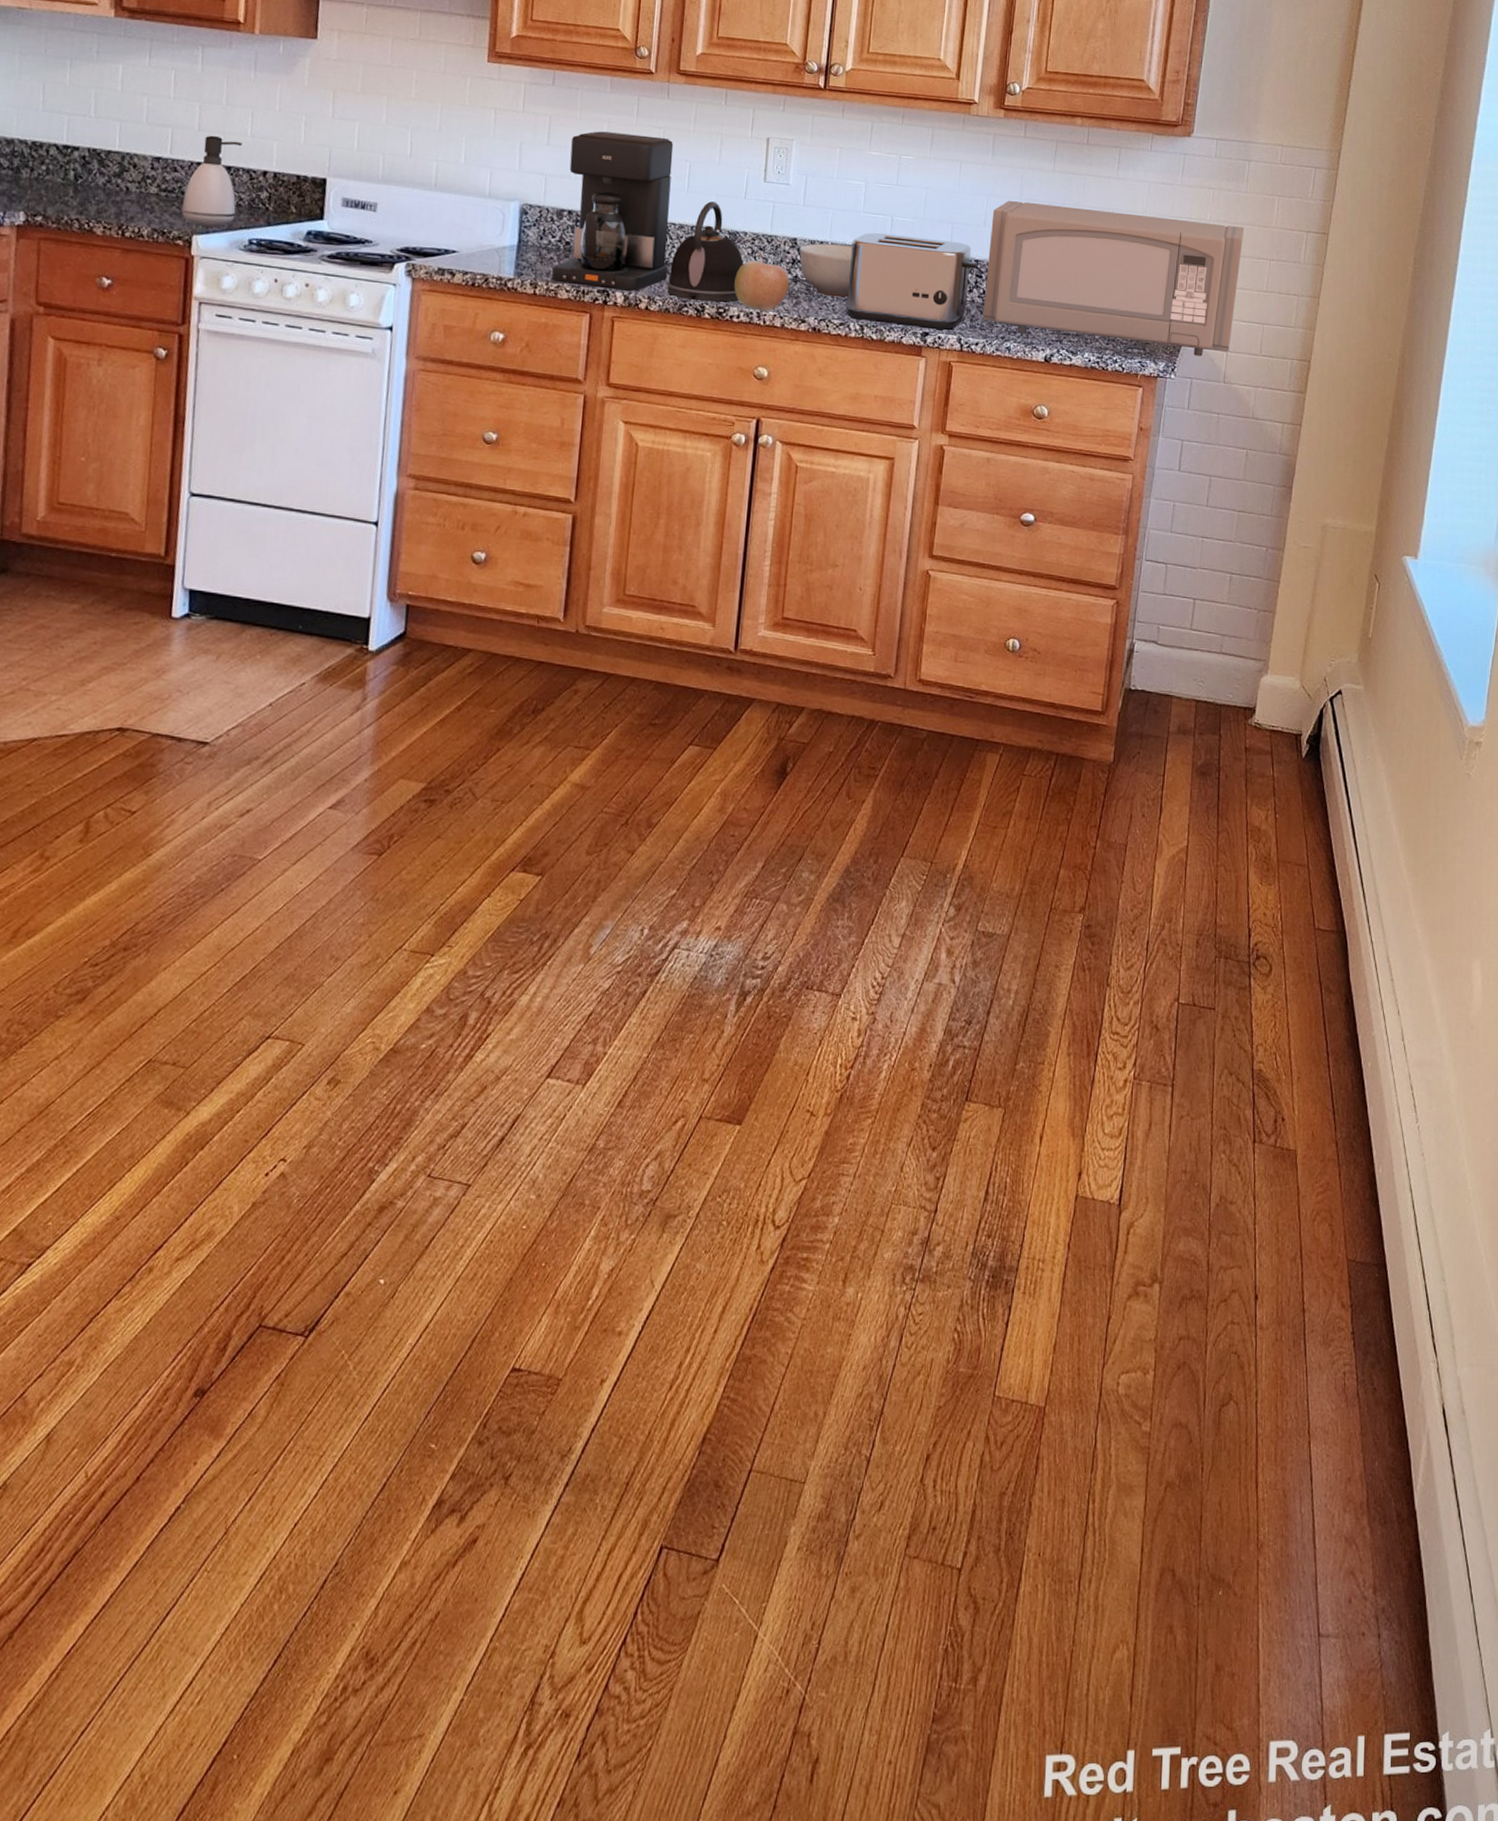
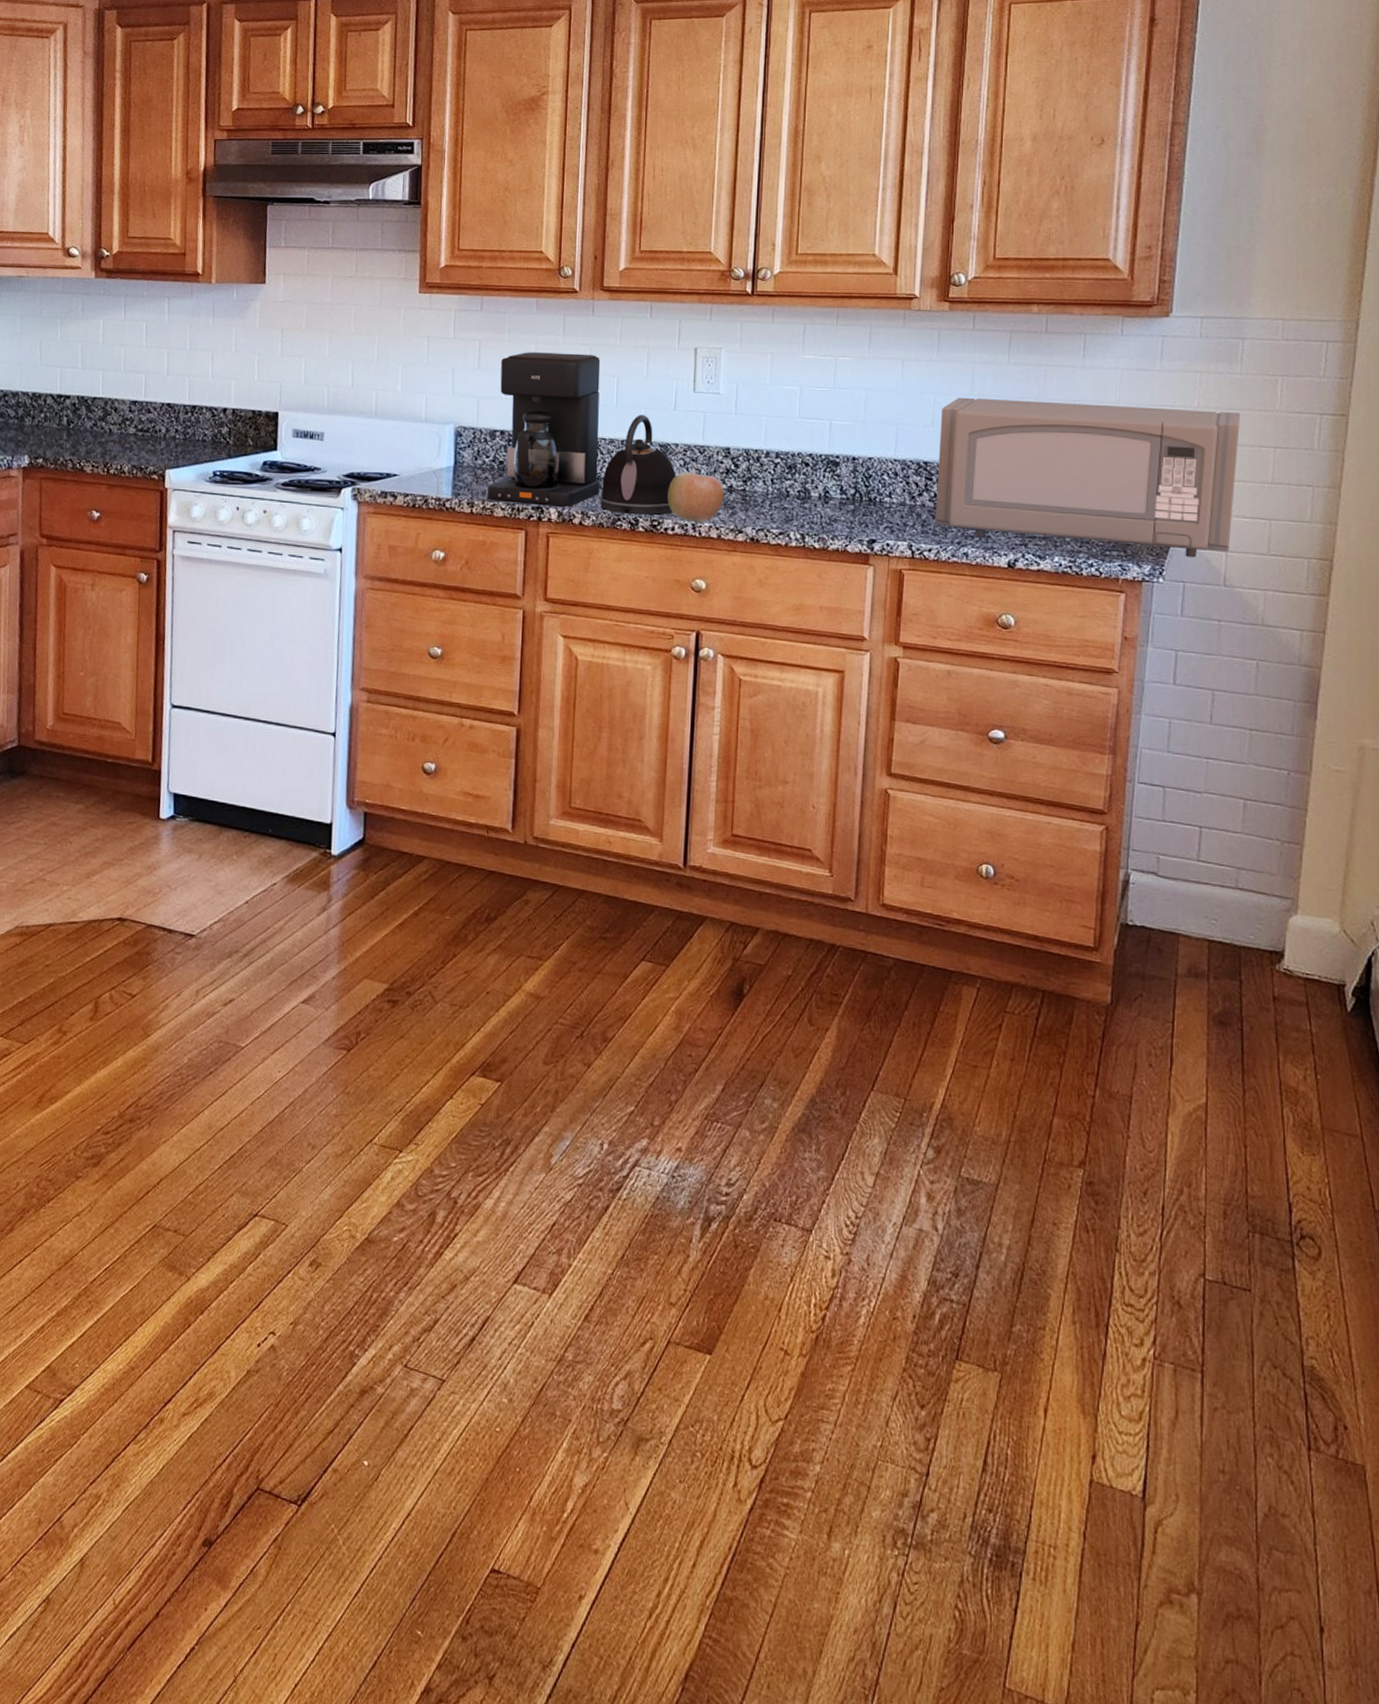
soap dispenser: present [182,135,242,228] -> none [156,378,204,462]
bowl: present [799,243,853,298] -> none [733,451,790,506]
toaster: present [846,232,978,332] -> none [785,438,927,538]

